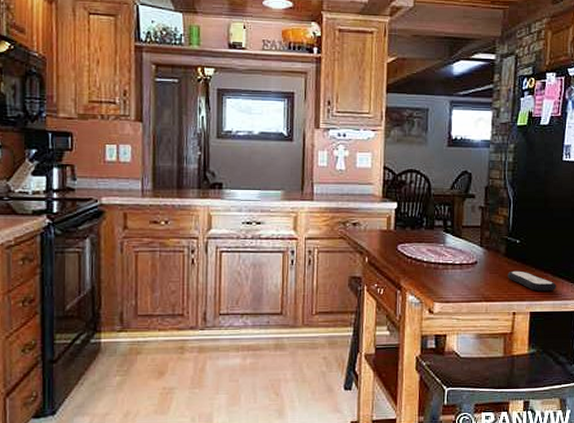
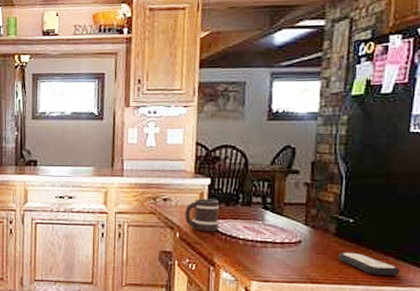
mug: none [373,223,406,255] -> present [185,199,220,232]

